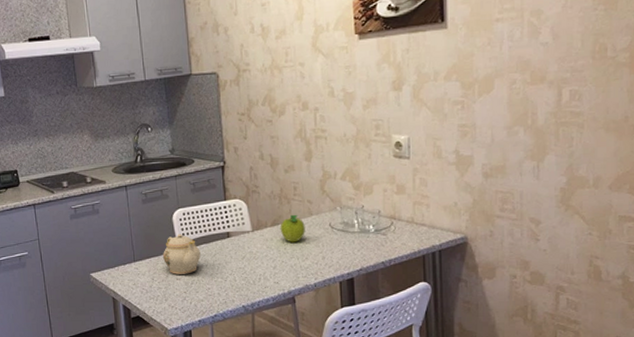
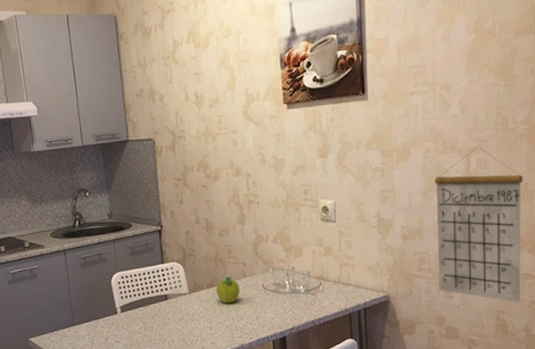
teapot: present [163,234,201,275] -> none [102,297,139,337]
calendar: none [521,77,623,247] -> present [434,147,523,302]

